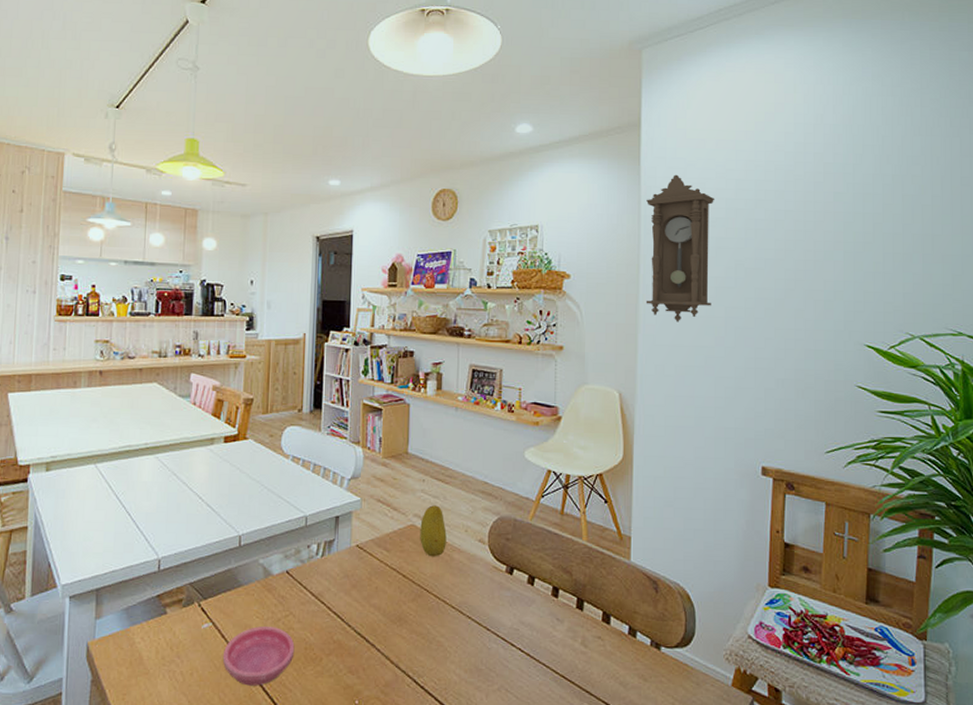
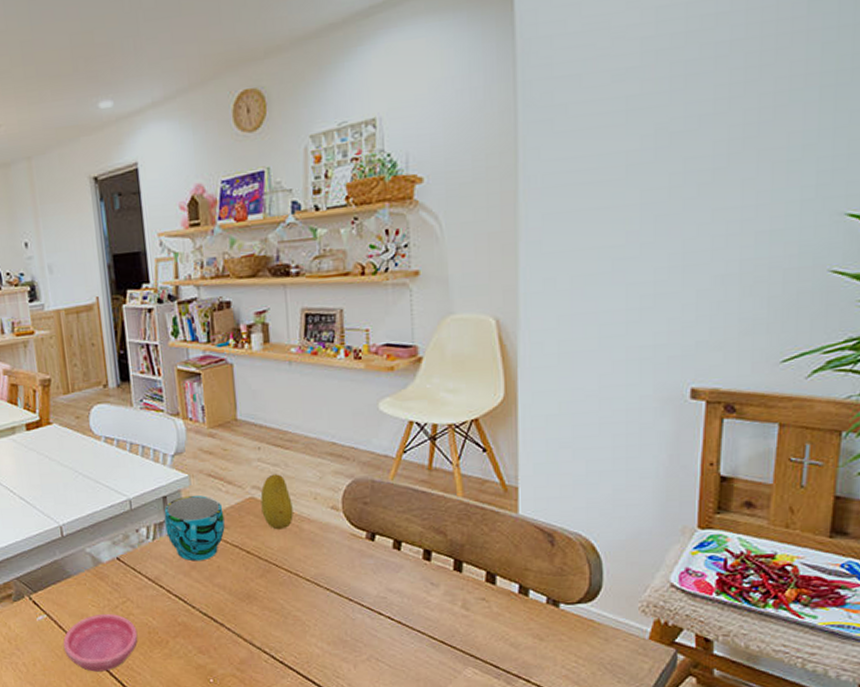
cup: none [334,517,387,581] -> present [164,495,225,561]
pendulum clock: present [645,174,715,322] -> none [525,14,625,220]

